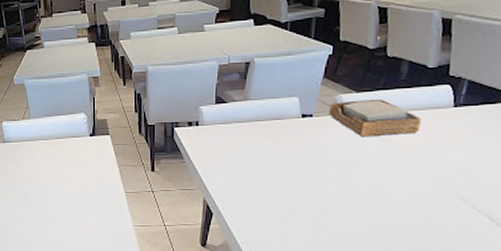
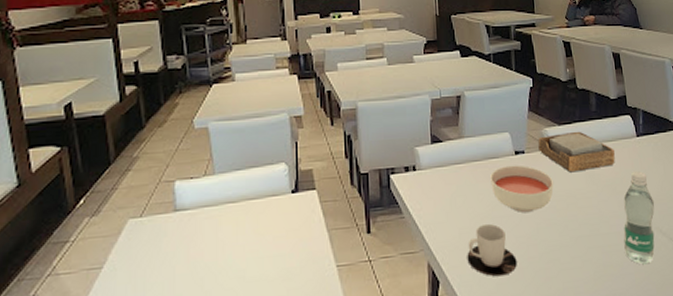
cup: none [241,174,290,217] -> present [467,223,517,277]
bowl: none [272,127,342,169] -> present [490,165,554,213]
bottle: none [412,141,461,225] -> present [623,171,655,265]

